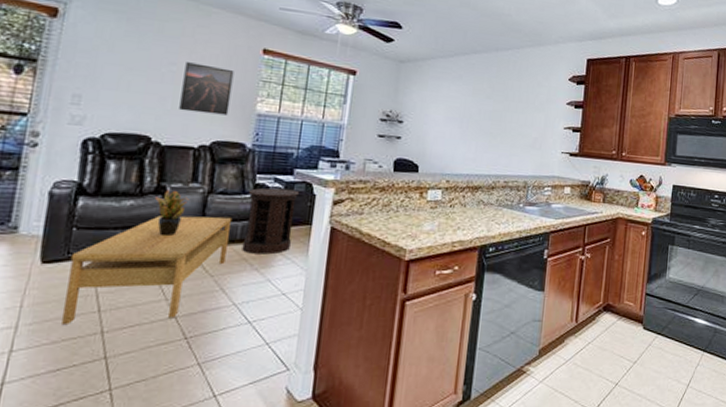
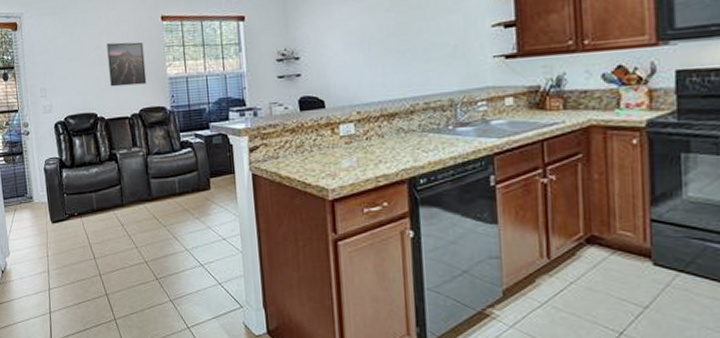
coffee table: present [62,215,233,324] -> none [67,174,172,269]
potted plant: present [155,189,189,237] -> none [111,155,134,196]
side table: present [242,188,299,255] -> none [176,142,221,205]

